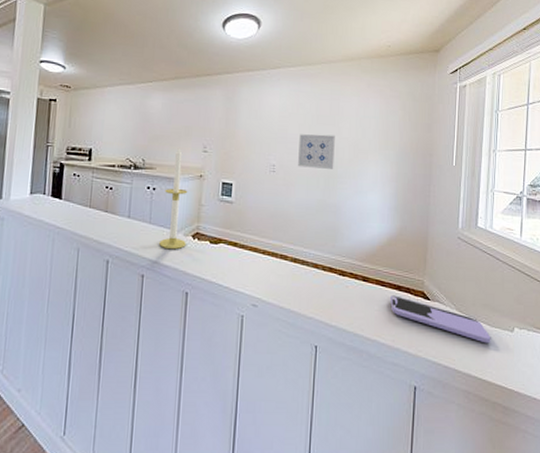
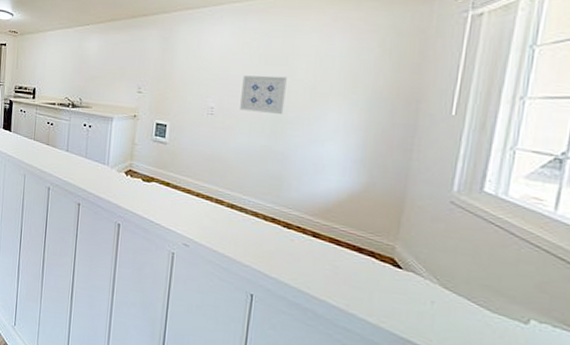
candle: present [159,147,188,250] -> none [94,87,122,184]
smartphone: present [390,295,491,344] -> none [346,256,491,332]

